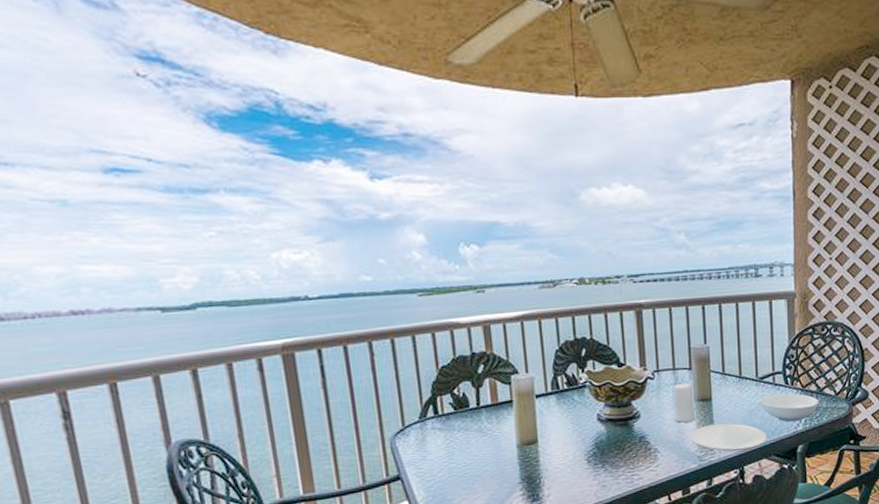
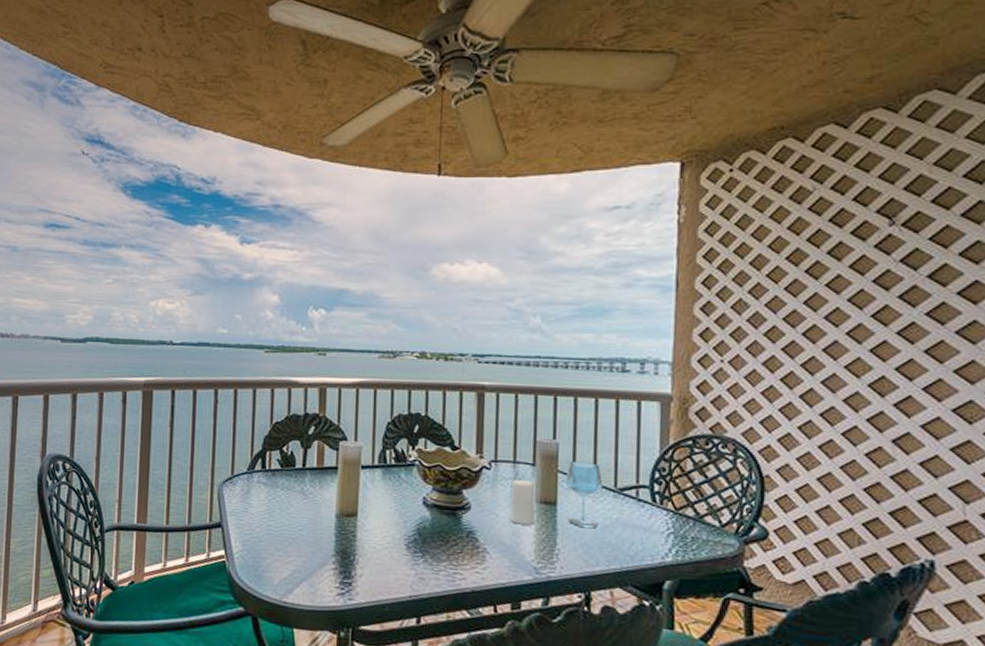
plate: present [690,423,767,452] -> none [527,532,623,573]
wine glass: none [717,359,747,416] -> present [565,460,603,529]
bowl: present [760,393,819,422] -> none [617,511,696,550]

